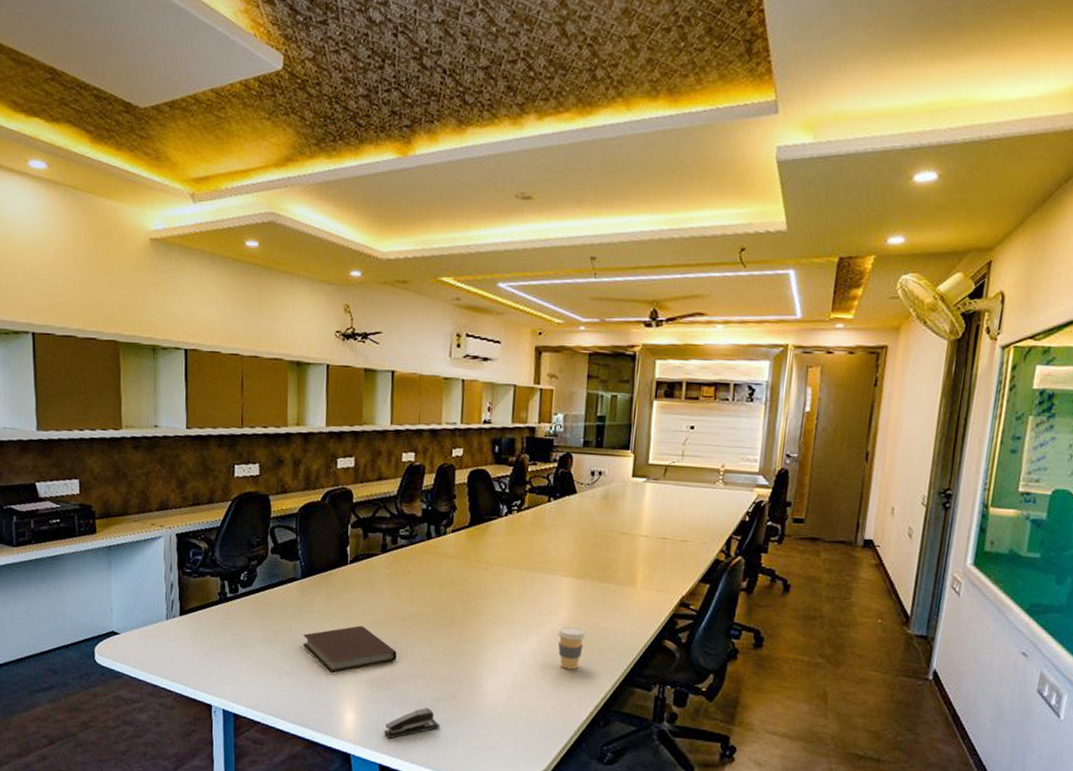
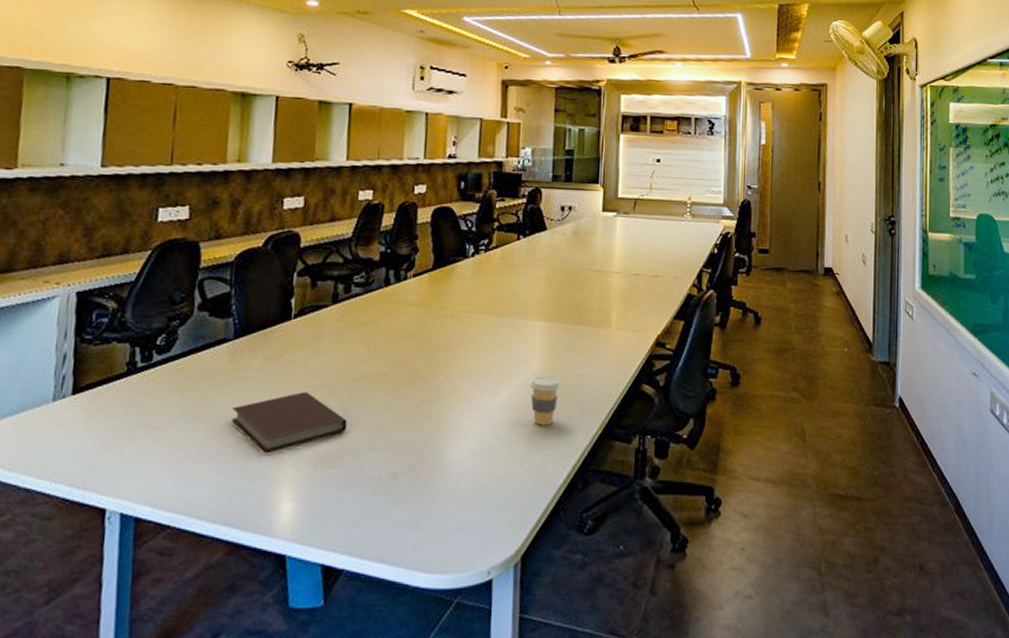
stapler: present [384,708,441,740] -> none [328,487,398,531]

